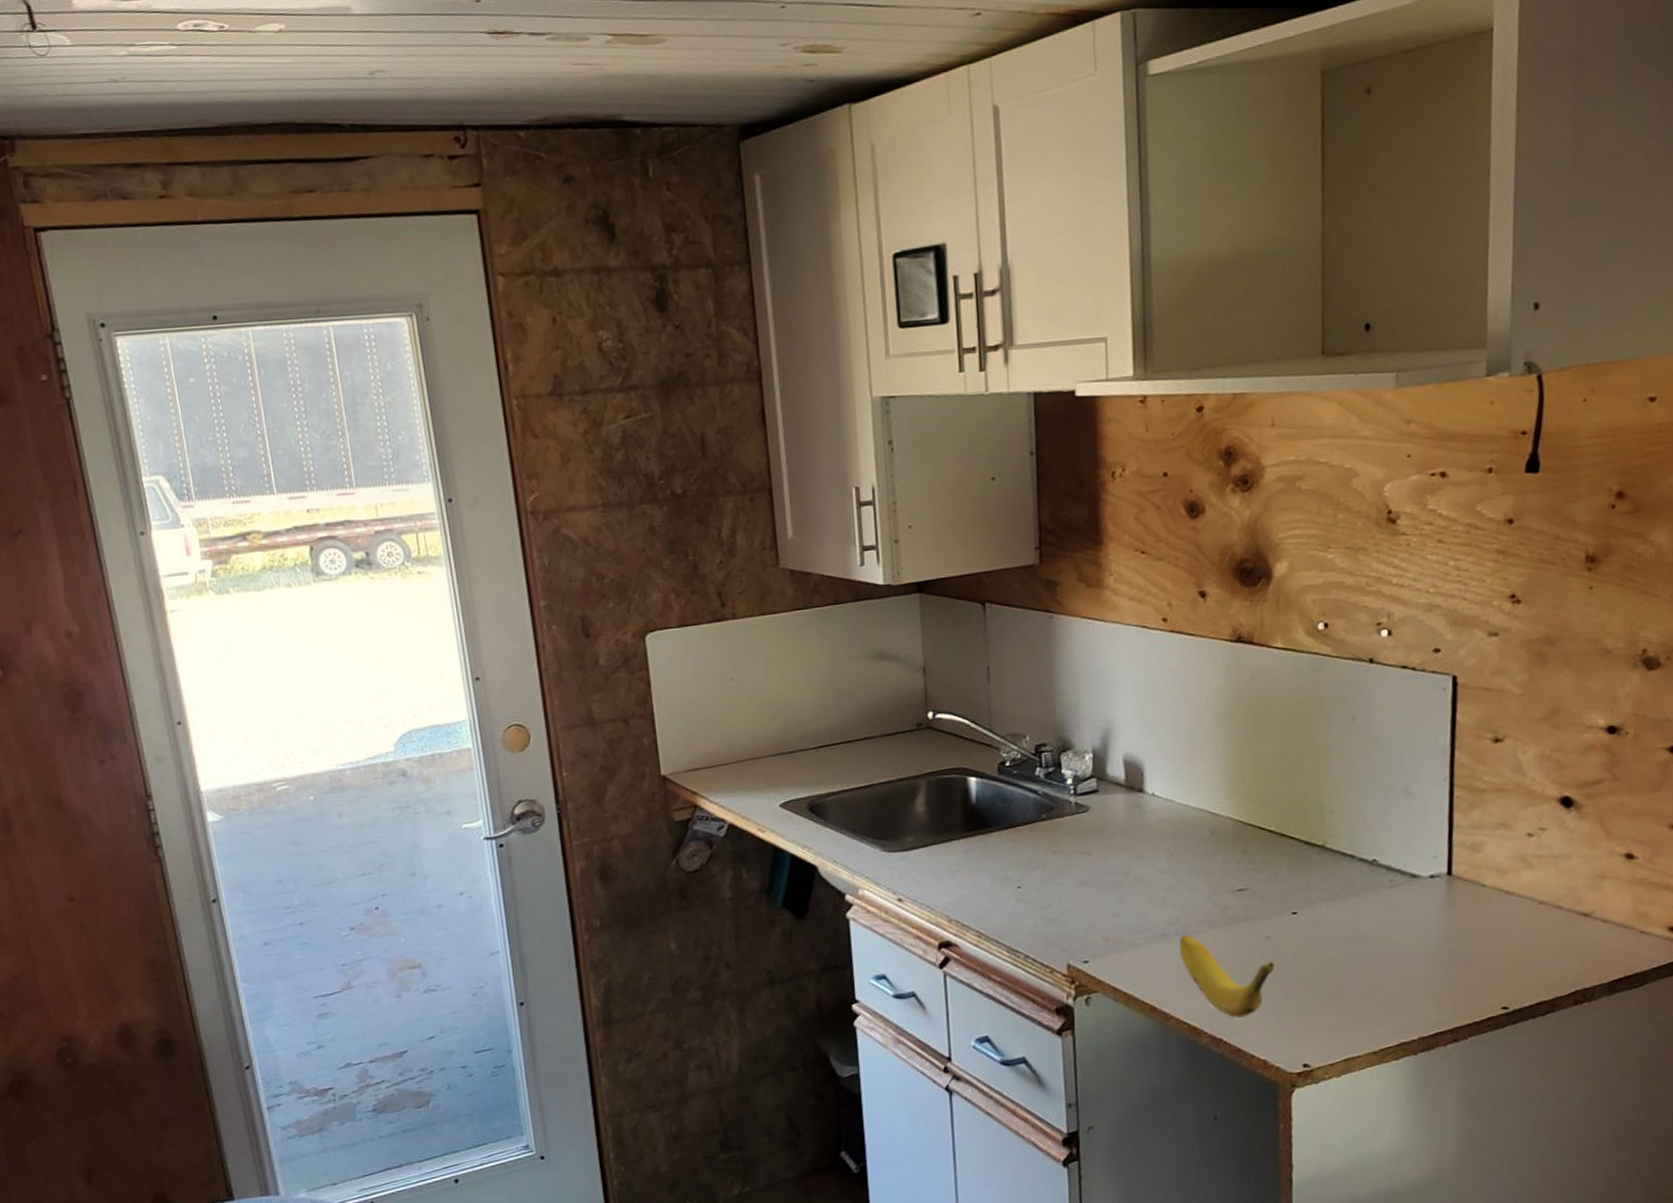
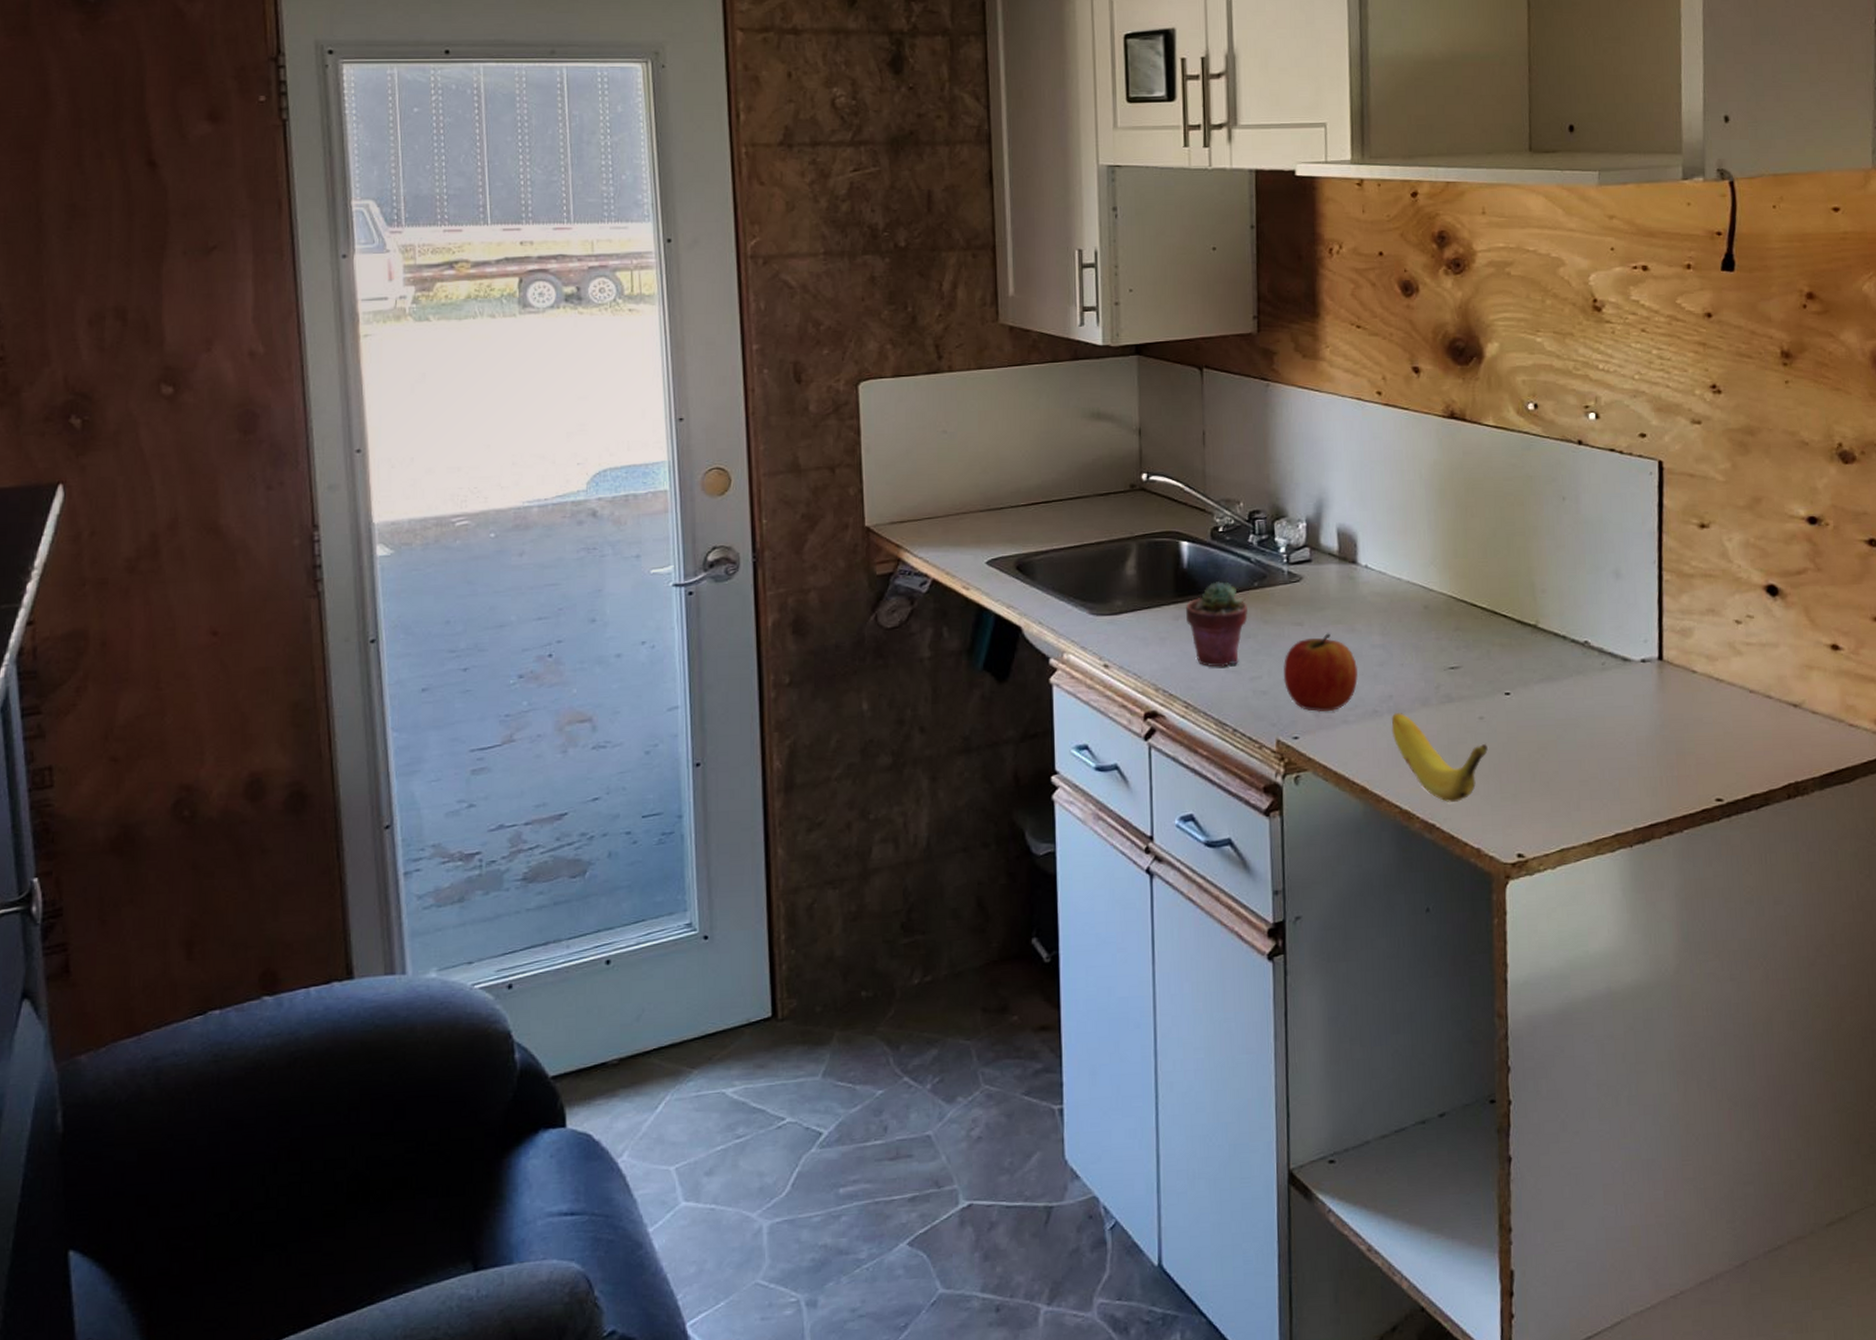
potted succulent: none [976,815,1036,897] -> present [1186,581,1248,667]
apple: none [1072,861,1147,937] -> present [1283,633,1359,713]

